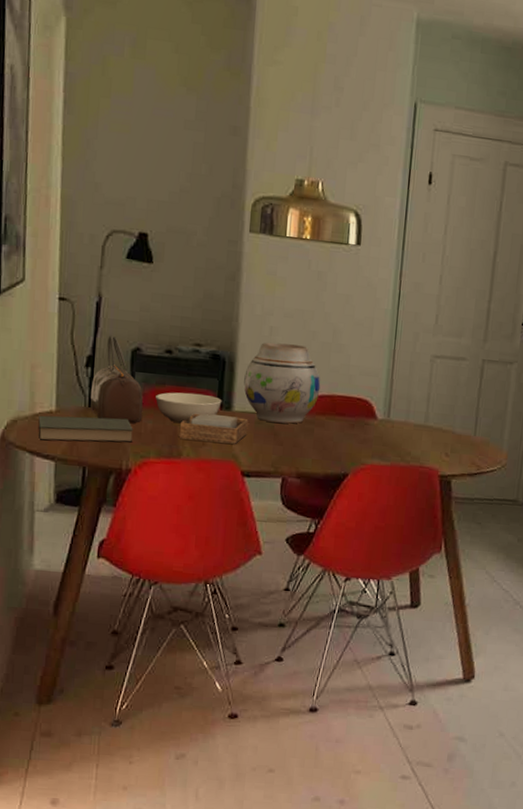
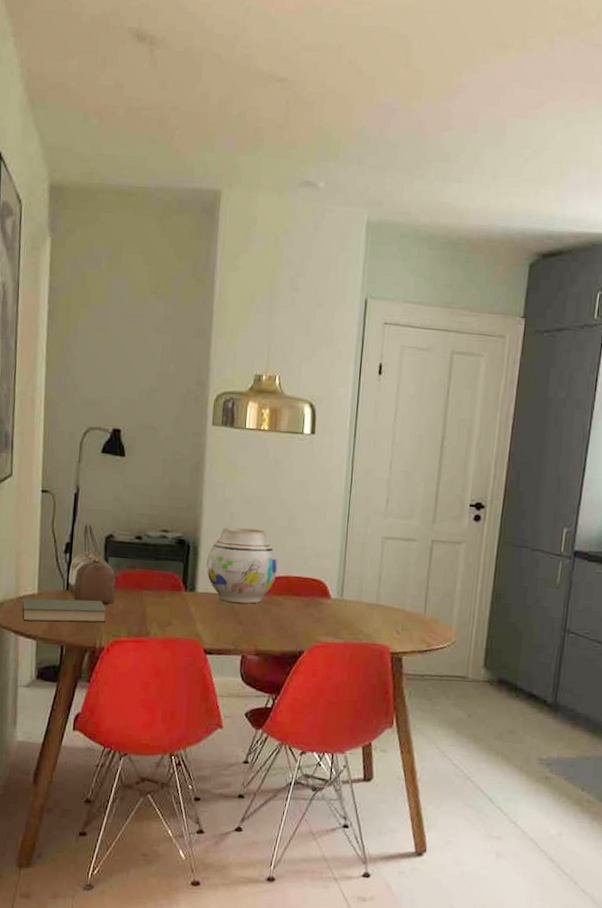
bowl: present [155,392,222,424] -> none [126,575,187,605]
napkin holder: present [179,413,248,445] -> none [147,594,211,625]

